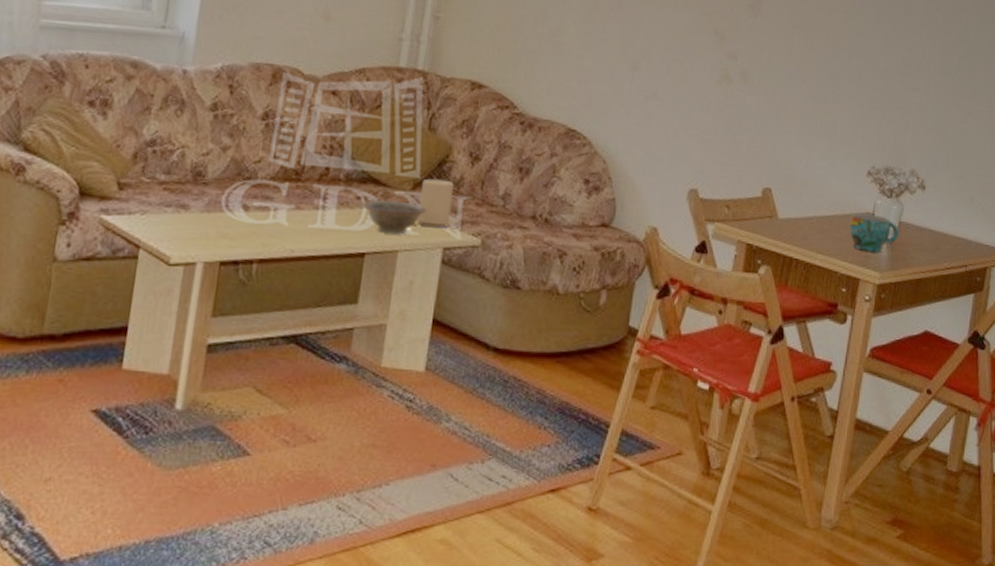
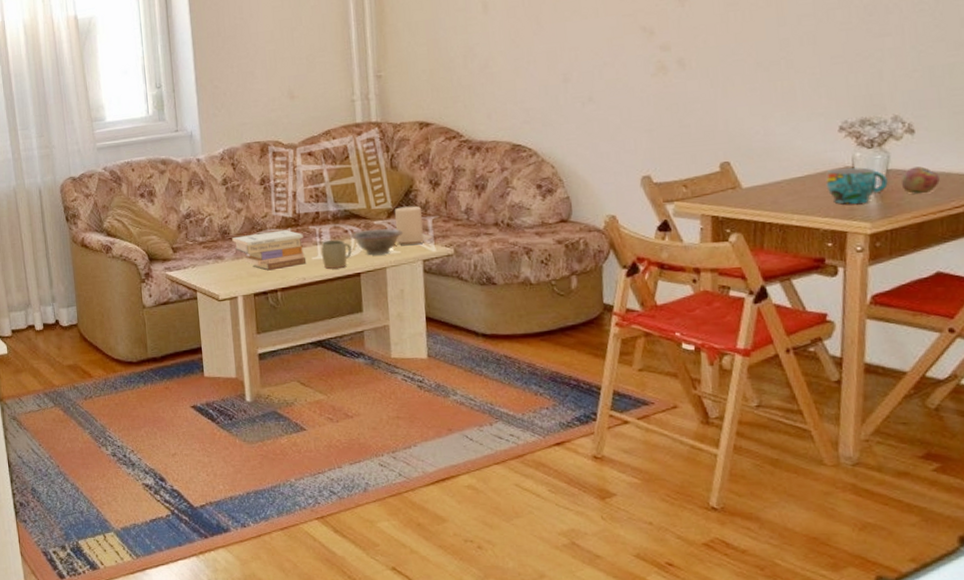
books: none [207,181,303,234] -> present [232,230,307,271]
mug: none [320,206,361,244] -> present [321,240,352,269]
fruit: none [908,223,939,251] -> present [901,166,940,195]

